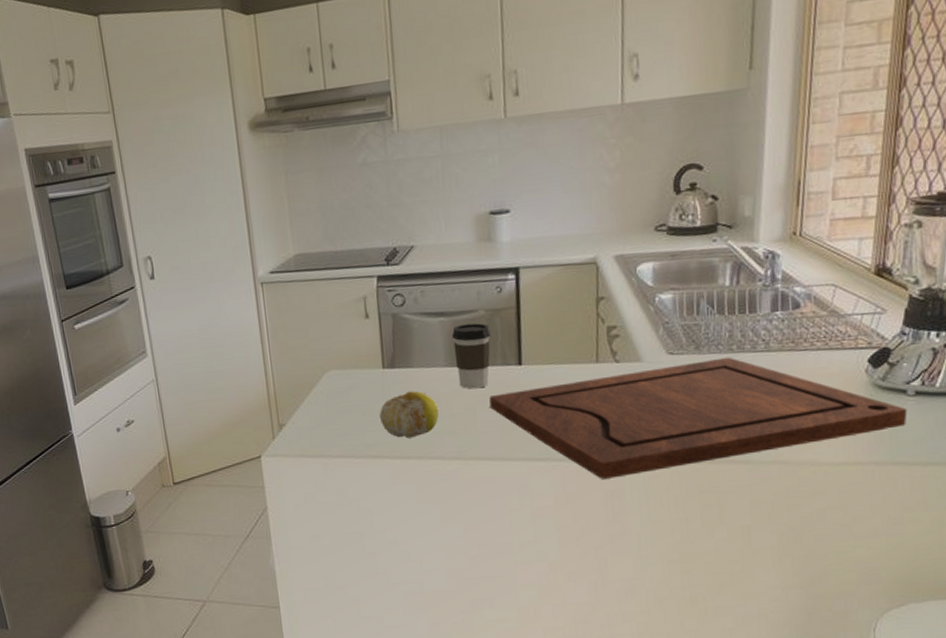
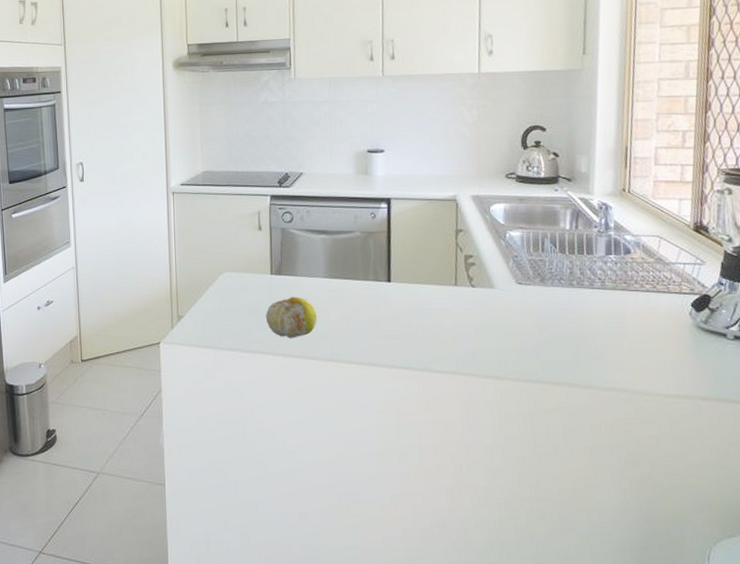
coffee cup: present [451,323,491,389] -> none [331,243,365,300]
cutting board: present [489,357,908,479] -> none [361,291,729,391]

